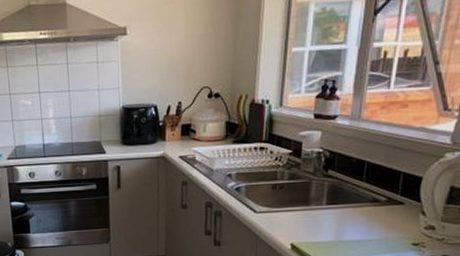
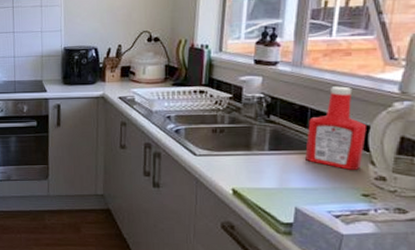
ketchup bottle: none [361,138,420,221] -> present [305,86,367,170]

